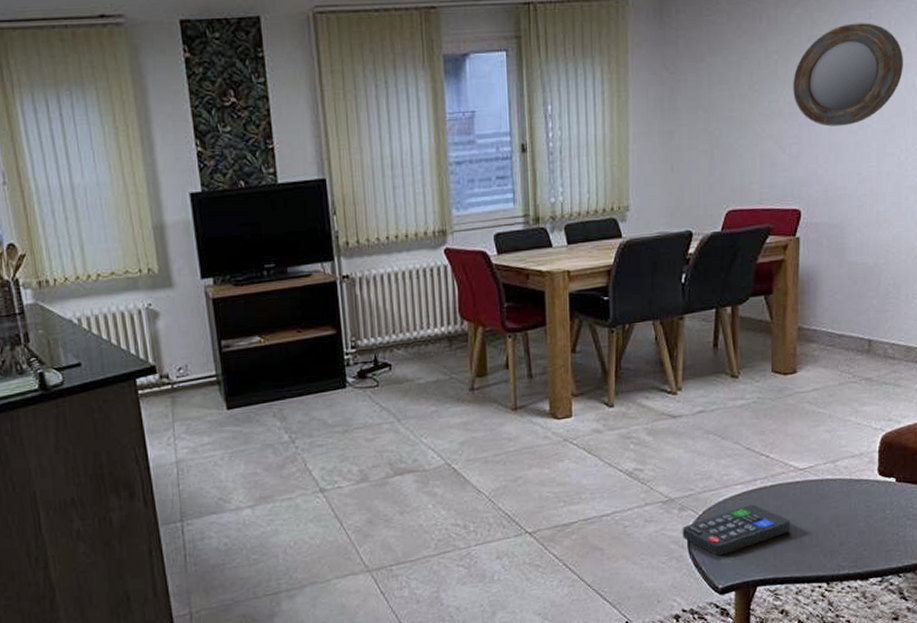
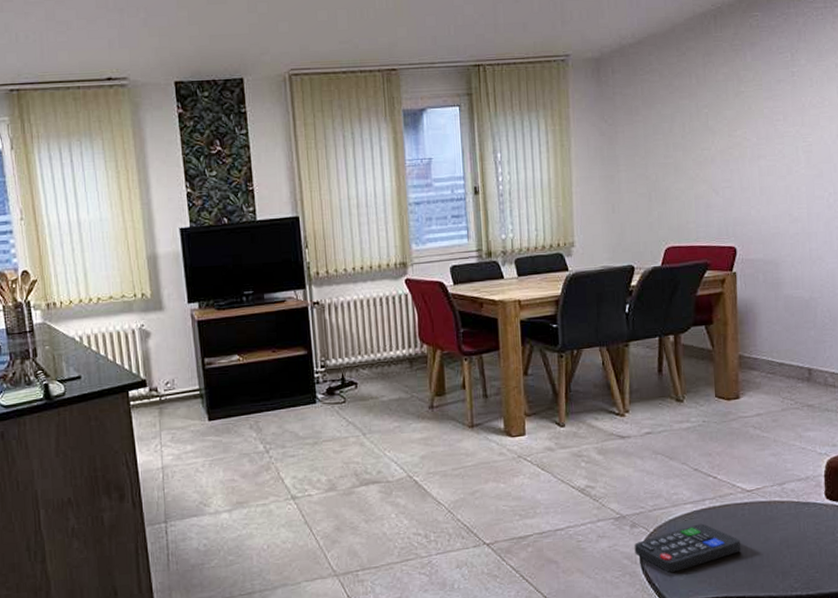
home mirror: present [793,23,903,127] -> none [723,80,827,172]

